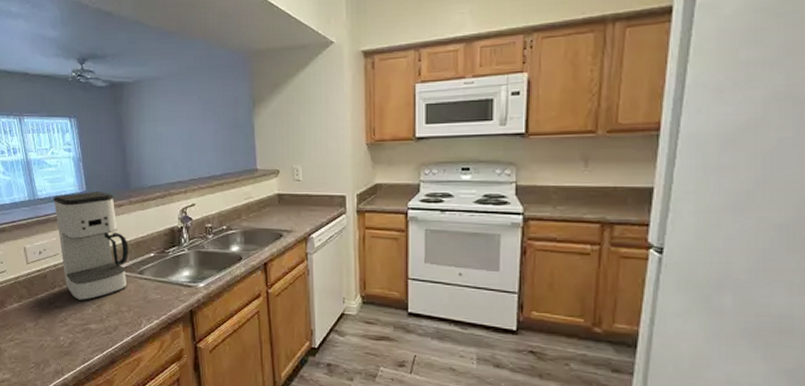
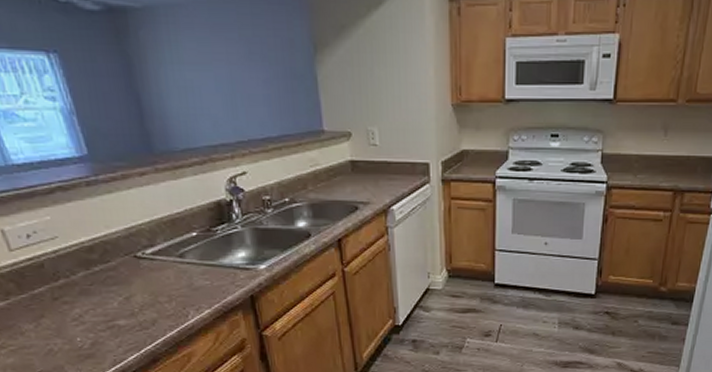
coffee maker: present [53,191,129,301] -> none [37,156,165,294]

